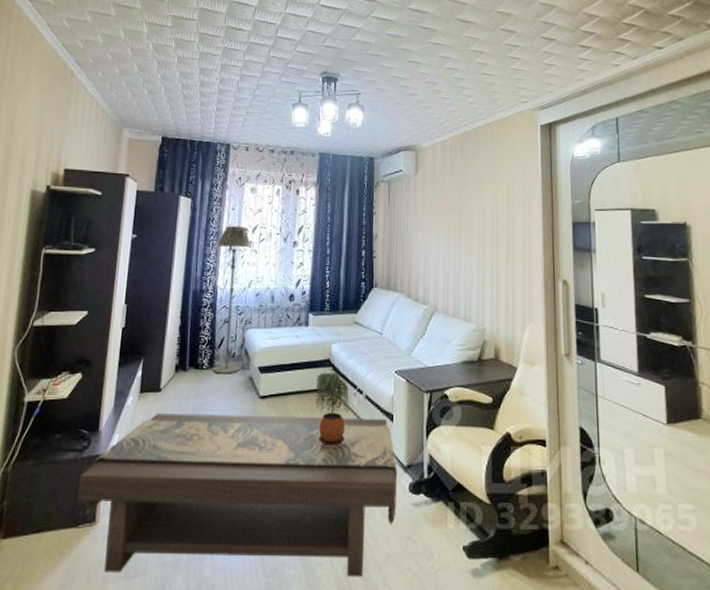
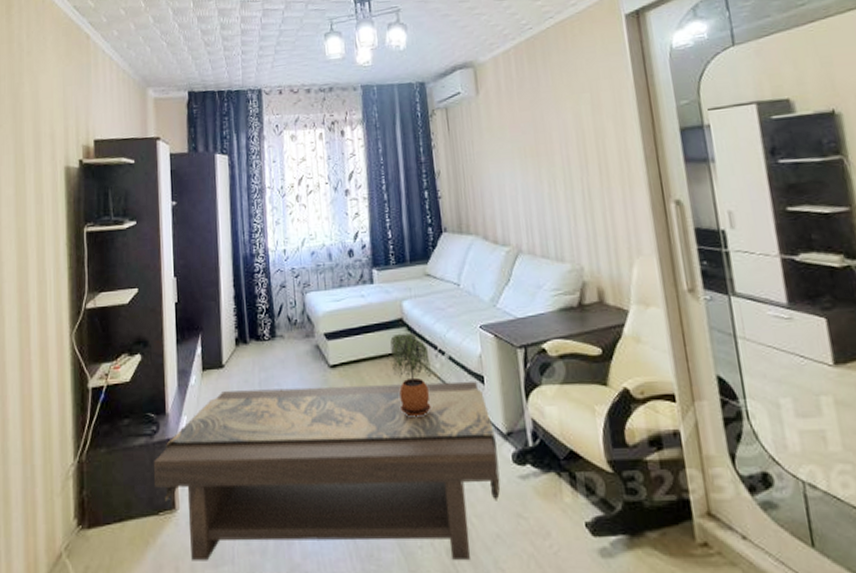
floor lamp: present [212,226,251,374] -> none [261,179,304,345]

